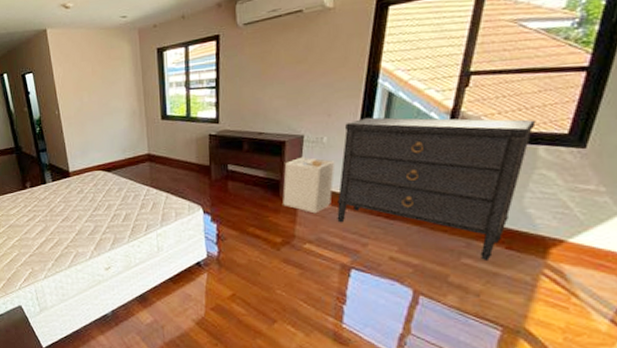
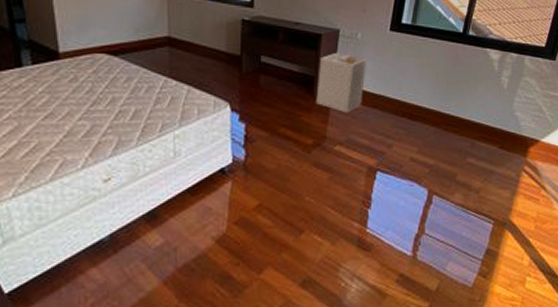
dresser: present [337,117,536,260] -> none [367,16,524,159]

